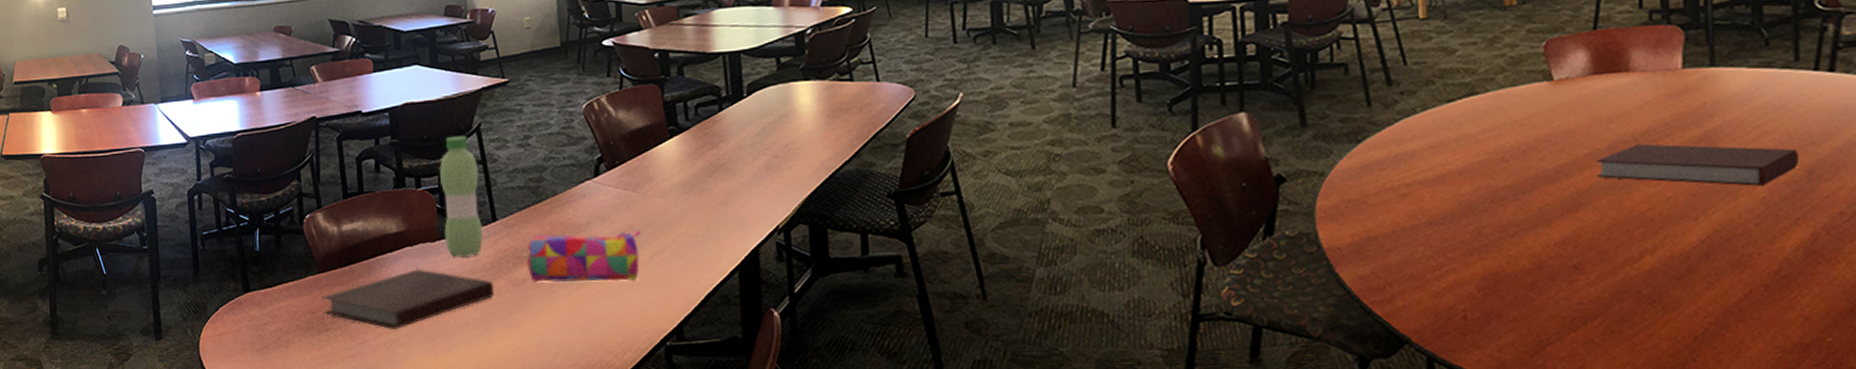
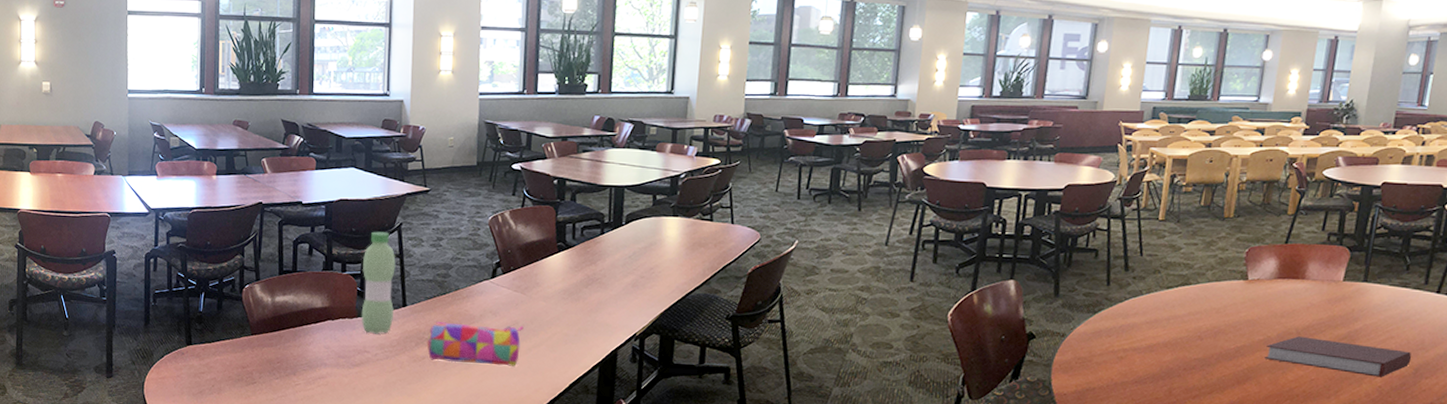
notebook: present [321,269,495,330] -> none [252,339,398,388]

